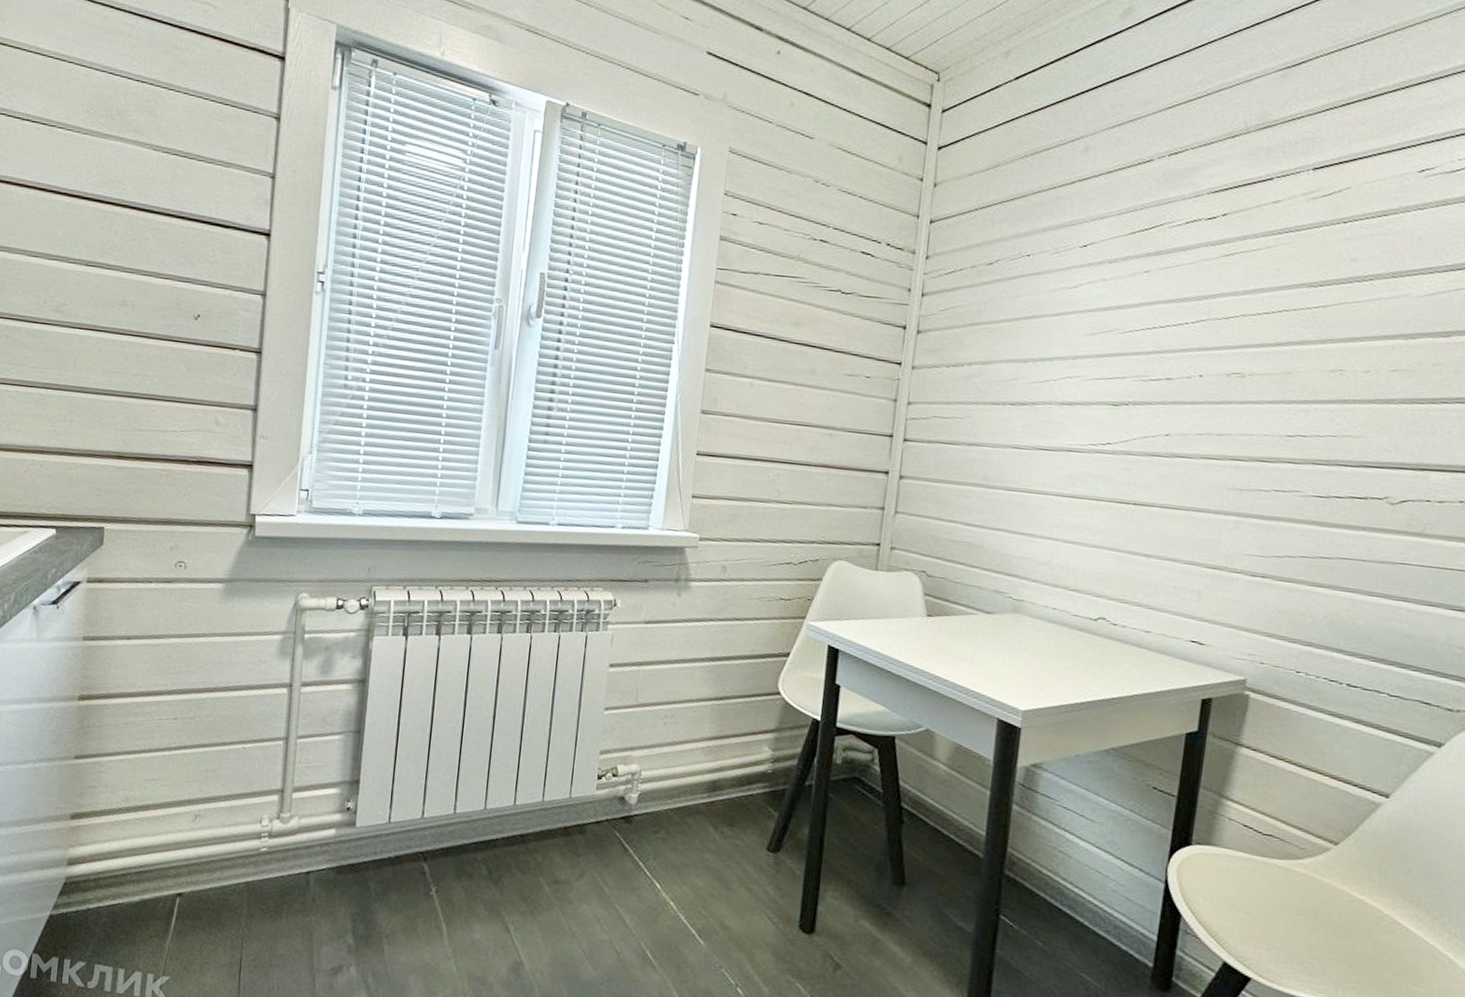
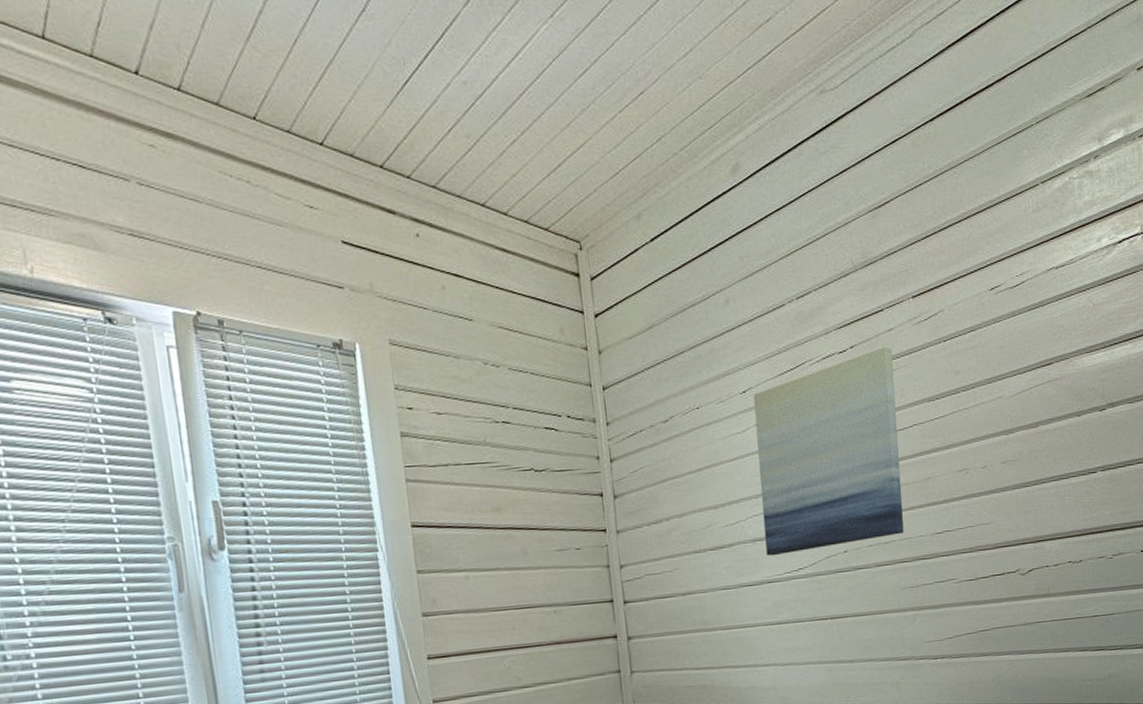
wall art: none [1072,218,1275,429] -> present [753,346,904,556]

